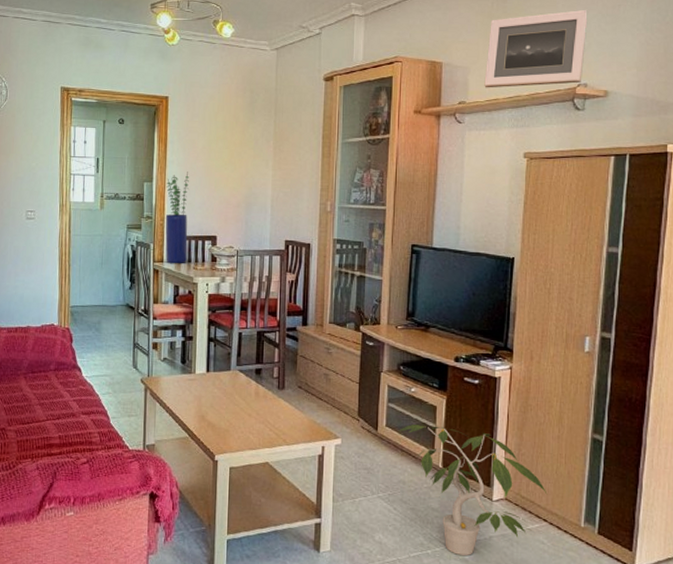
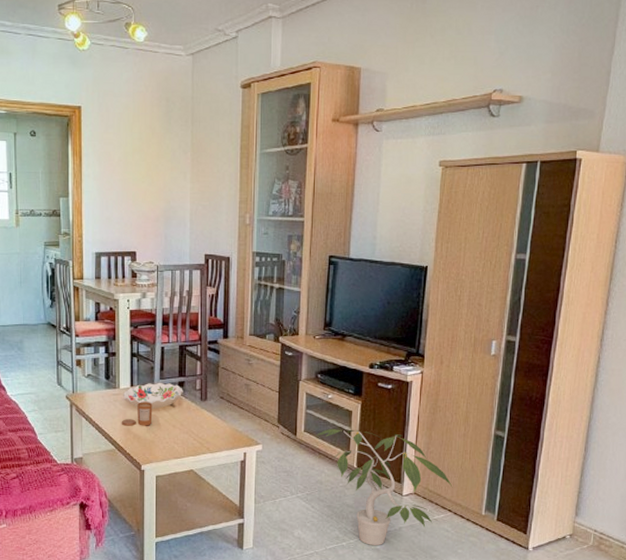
vase: present [165,172,189,264] -> none [83,186,107,281]
candle: none [195,388,228,414] -> present [121,402,153,426]
decorative bowl: none [199,368,260,396] -> present [123,382,183,409]
picture frame: present [484,9,589,88] -> none [402,10,507,95]

